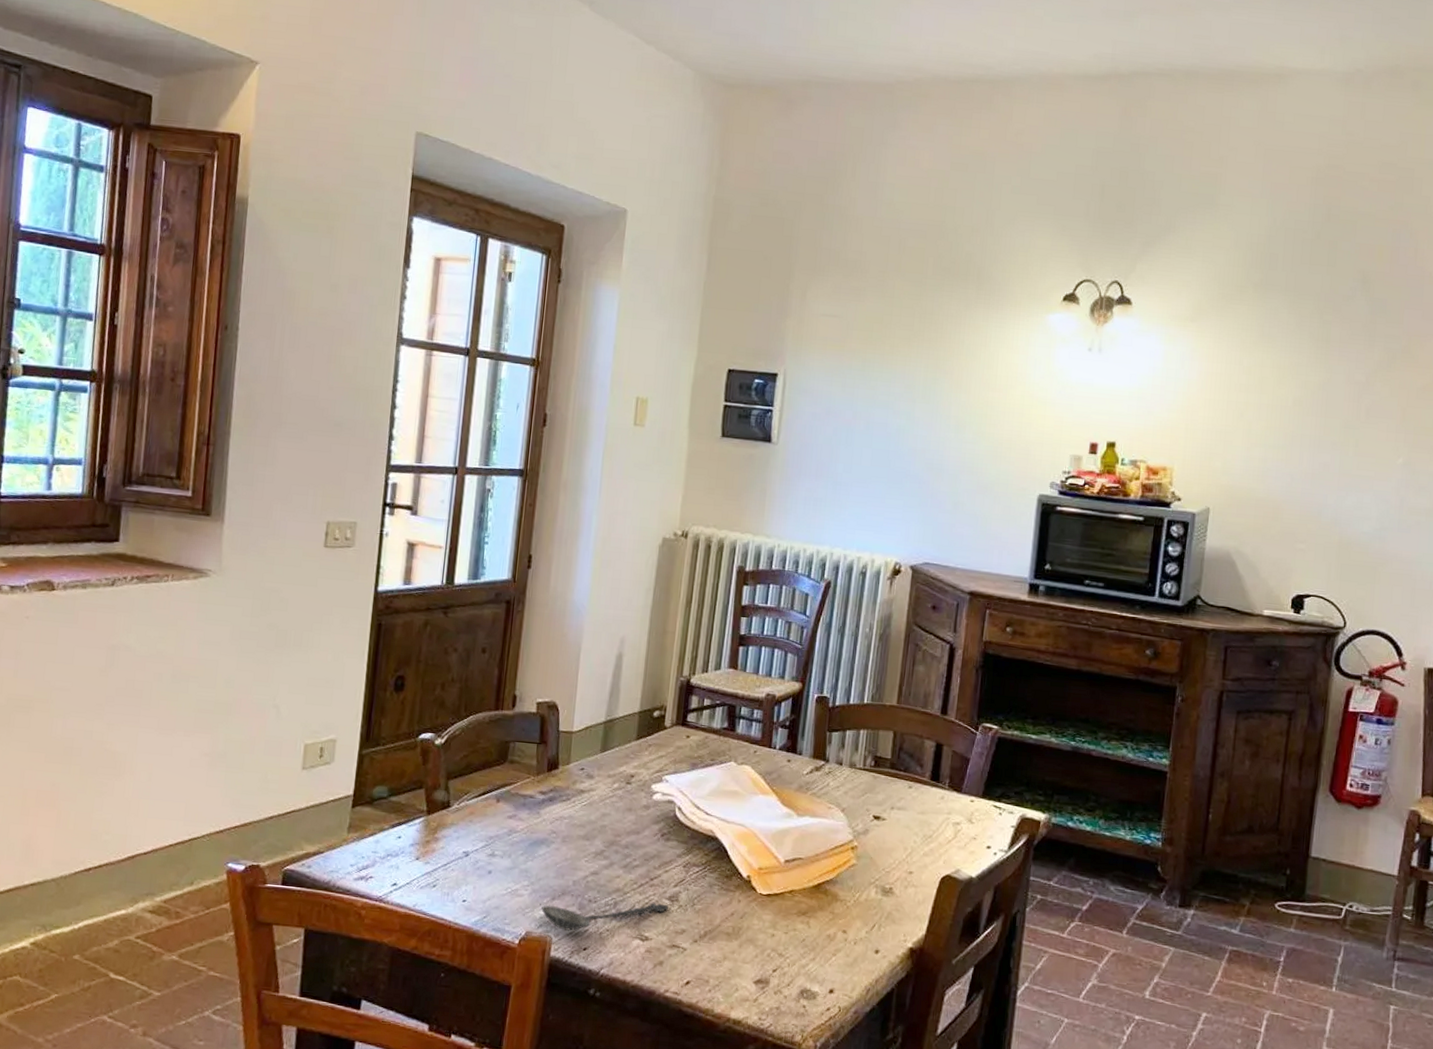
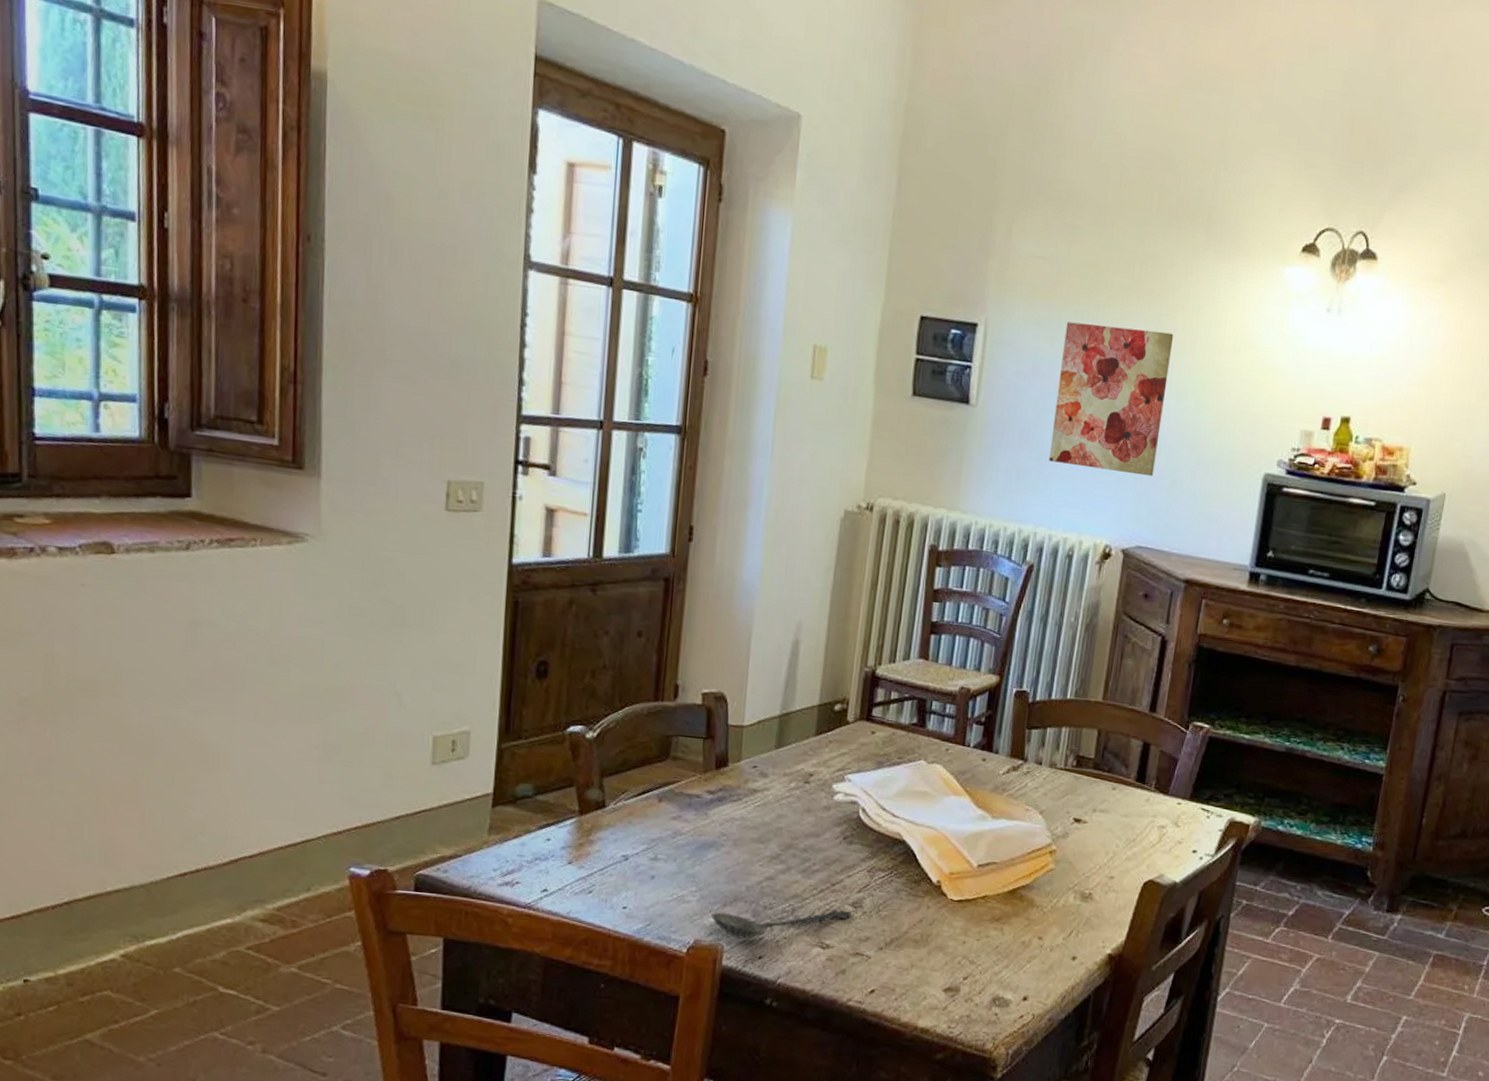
wall art: none [842,369,951,500] -> present [1049,321,1174,477]

